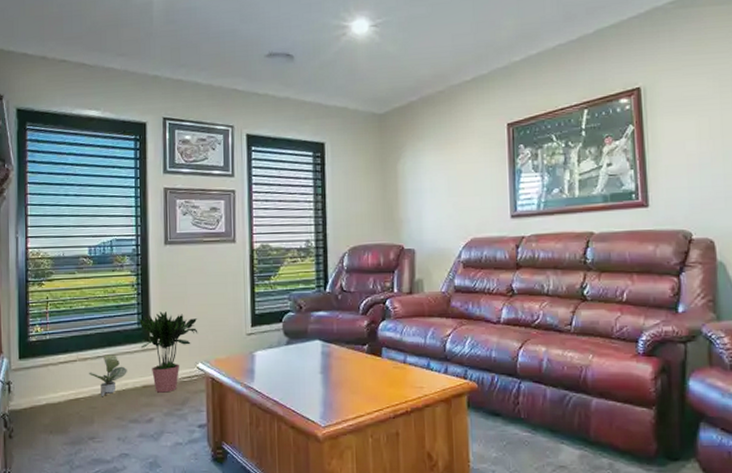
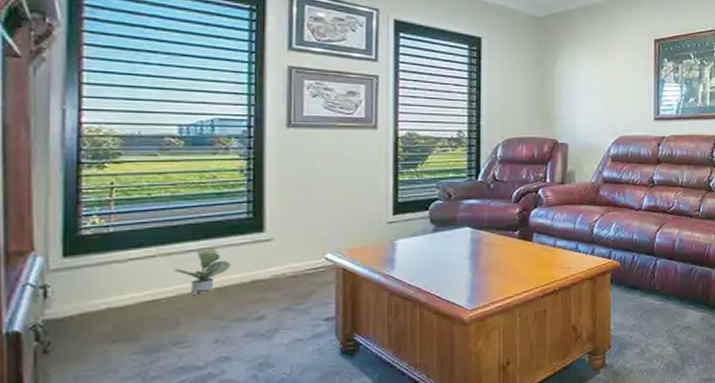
potted plant: present [138,311,198,393] -> none [248,199,328,288]

